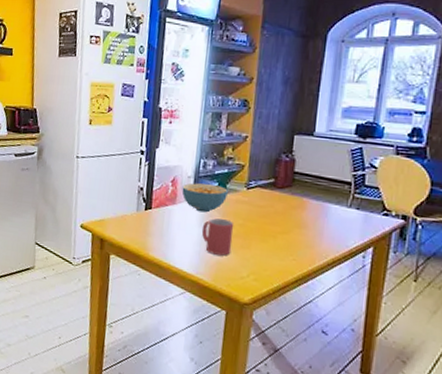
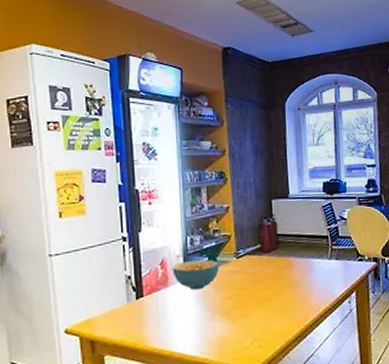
mug: present [201,218,234,256] -> none [199,292,232,331]

